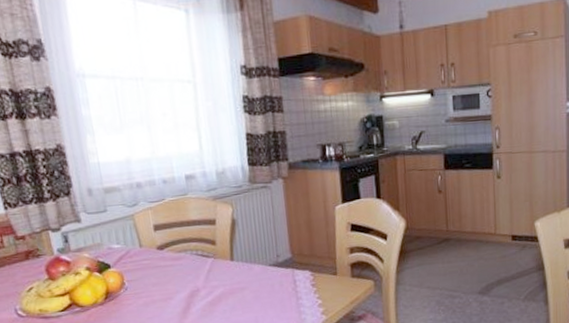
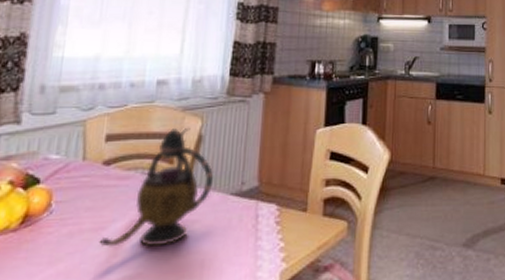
teapot: none [170,213,253,312] -> present [99,127,214,247]

